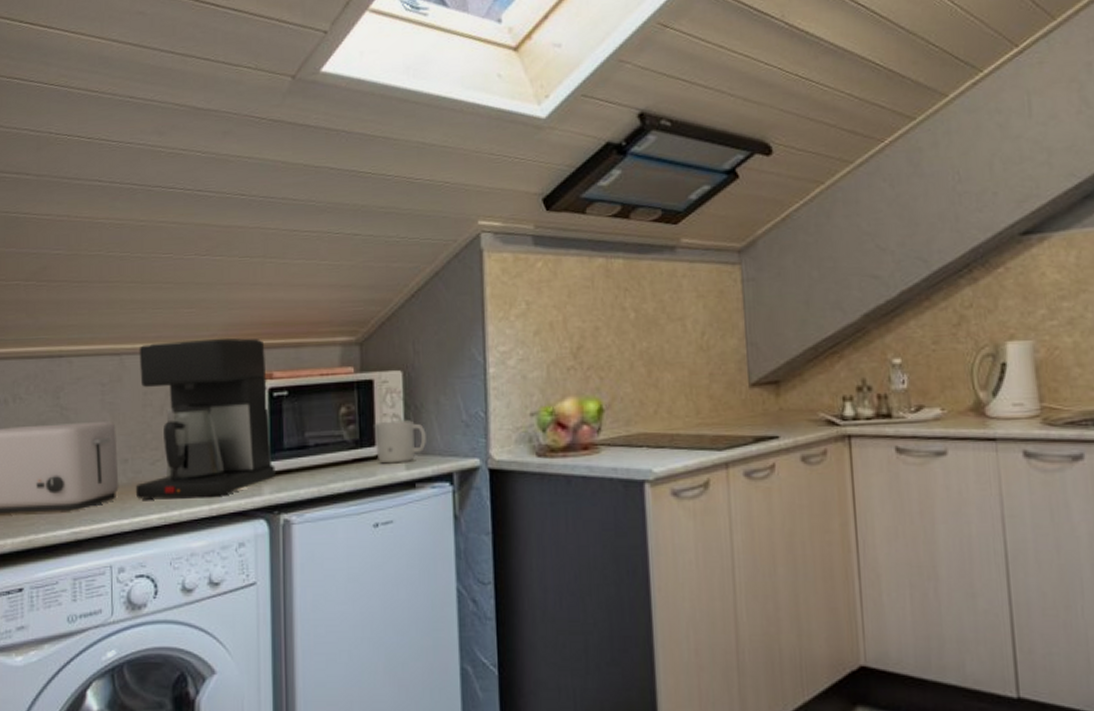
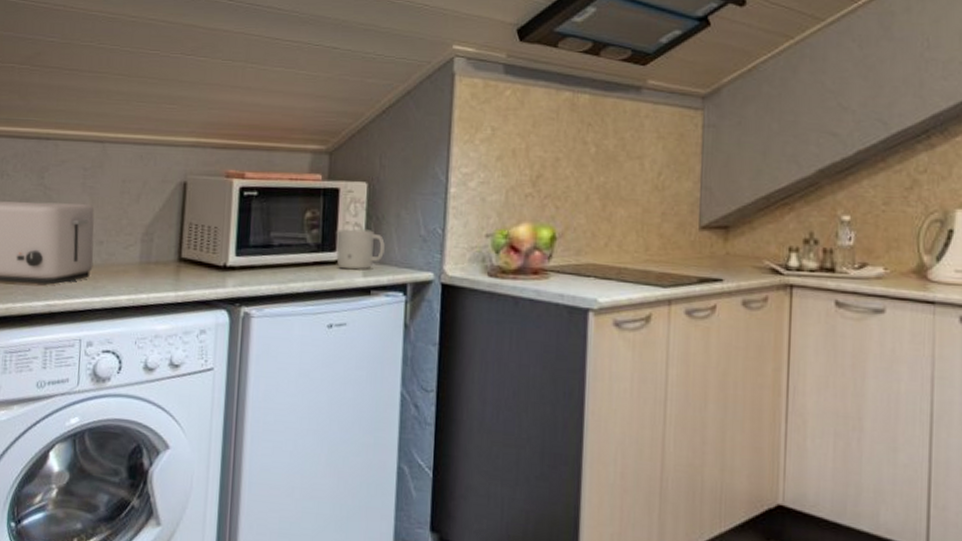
coffee maker: present [135,337,276,499] -> none [108,134,240,283]

